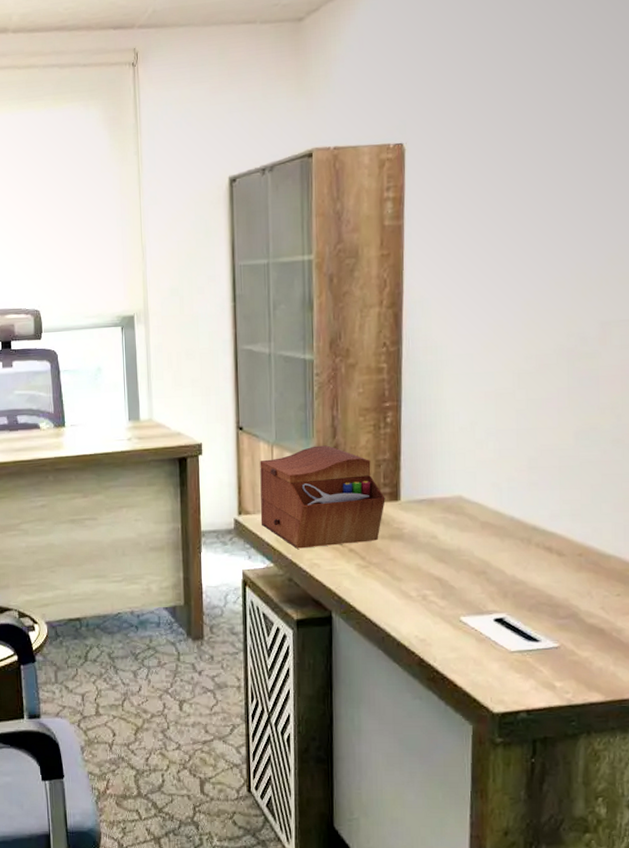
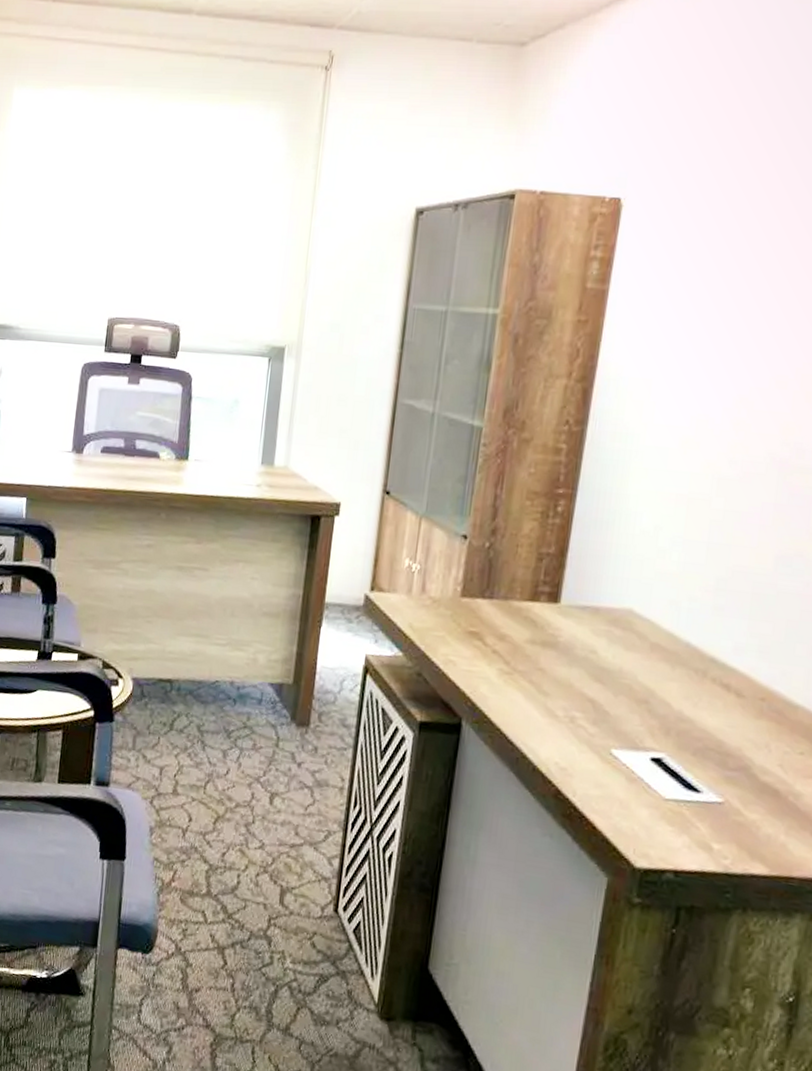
sewing box: present [260,445,385,549] -> none [394,525,543,646]

